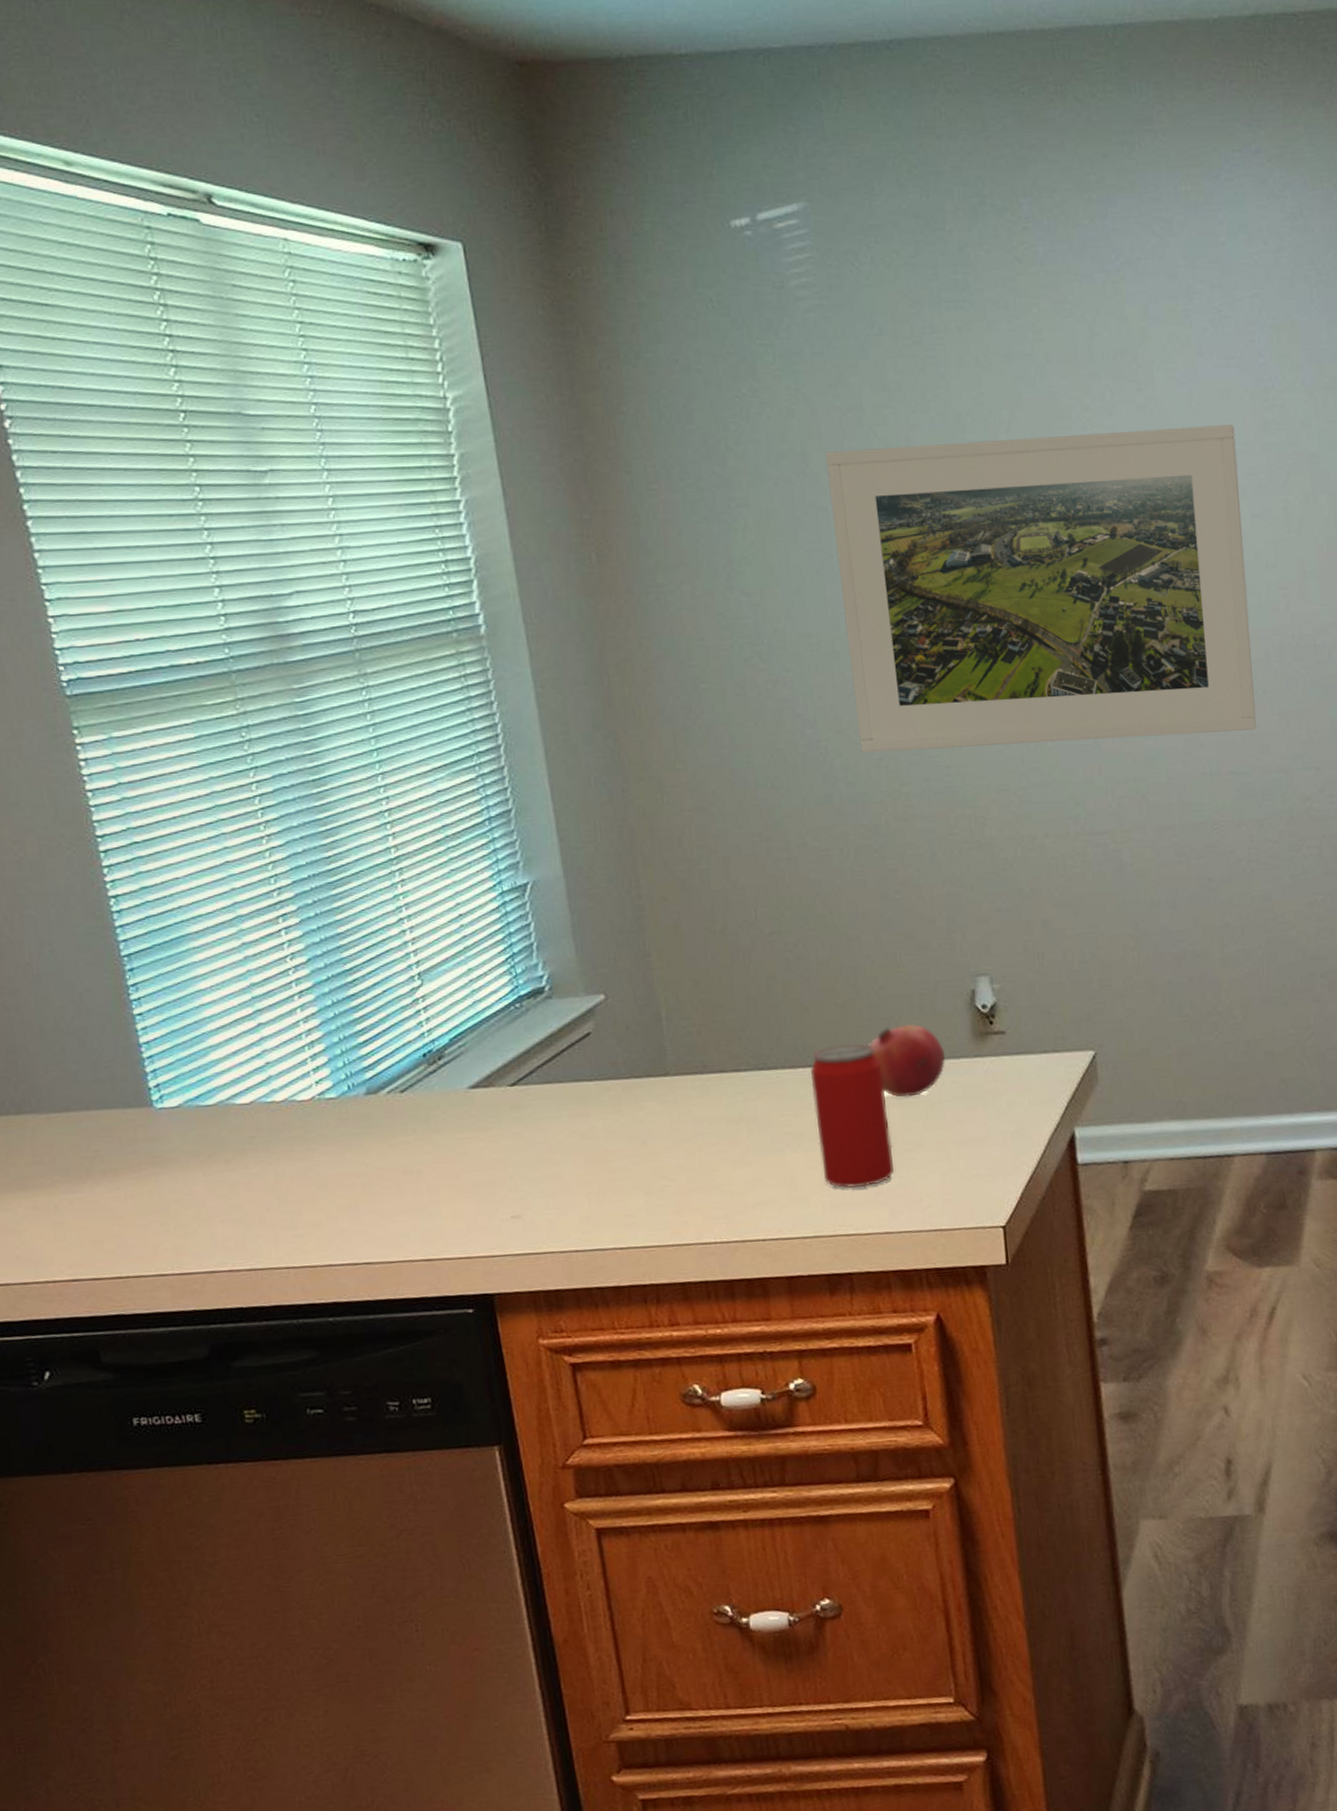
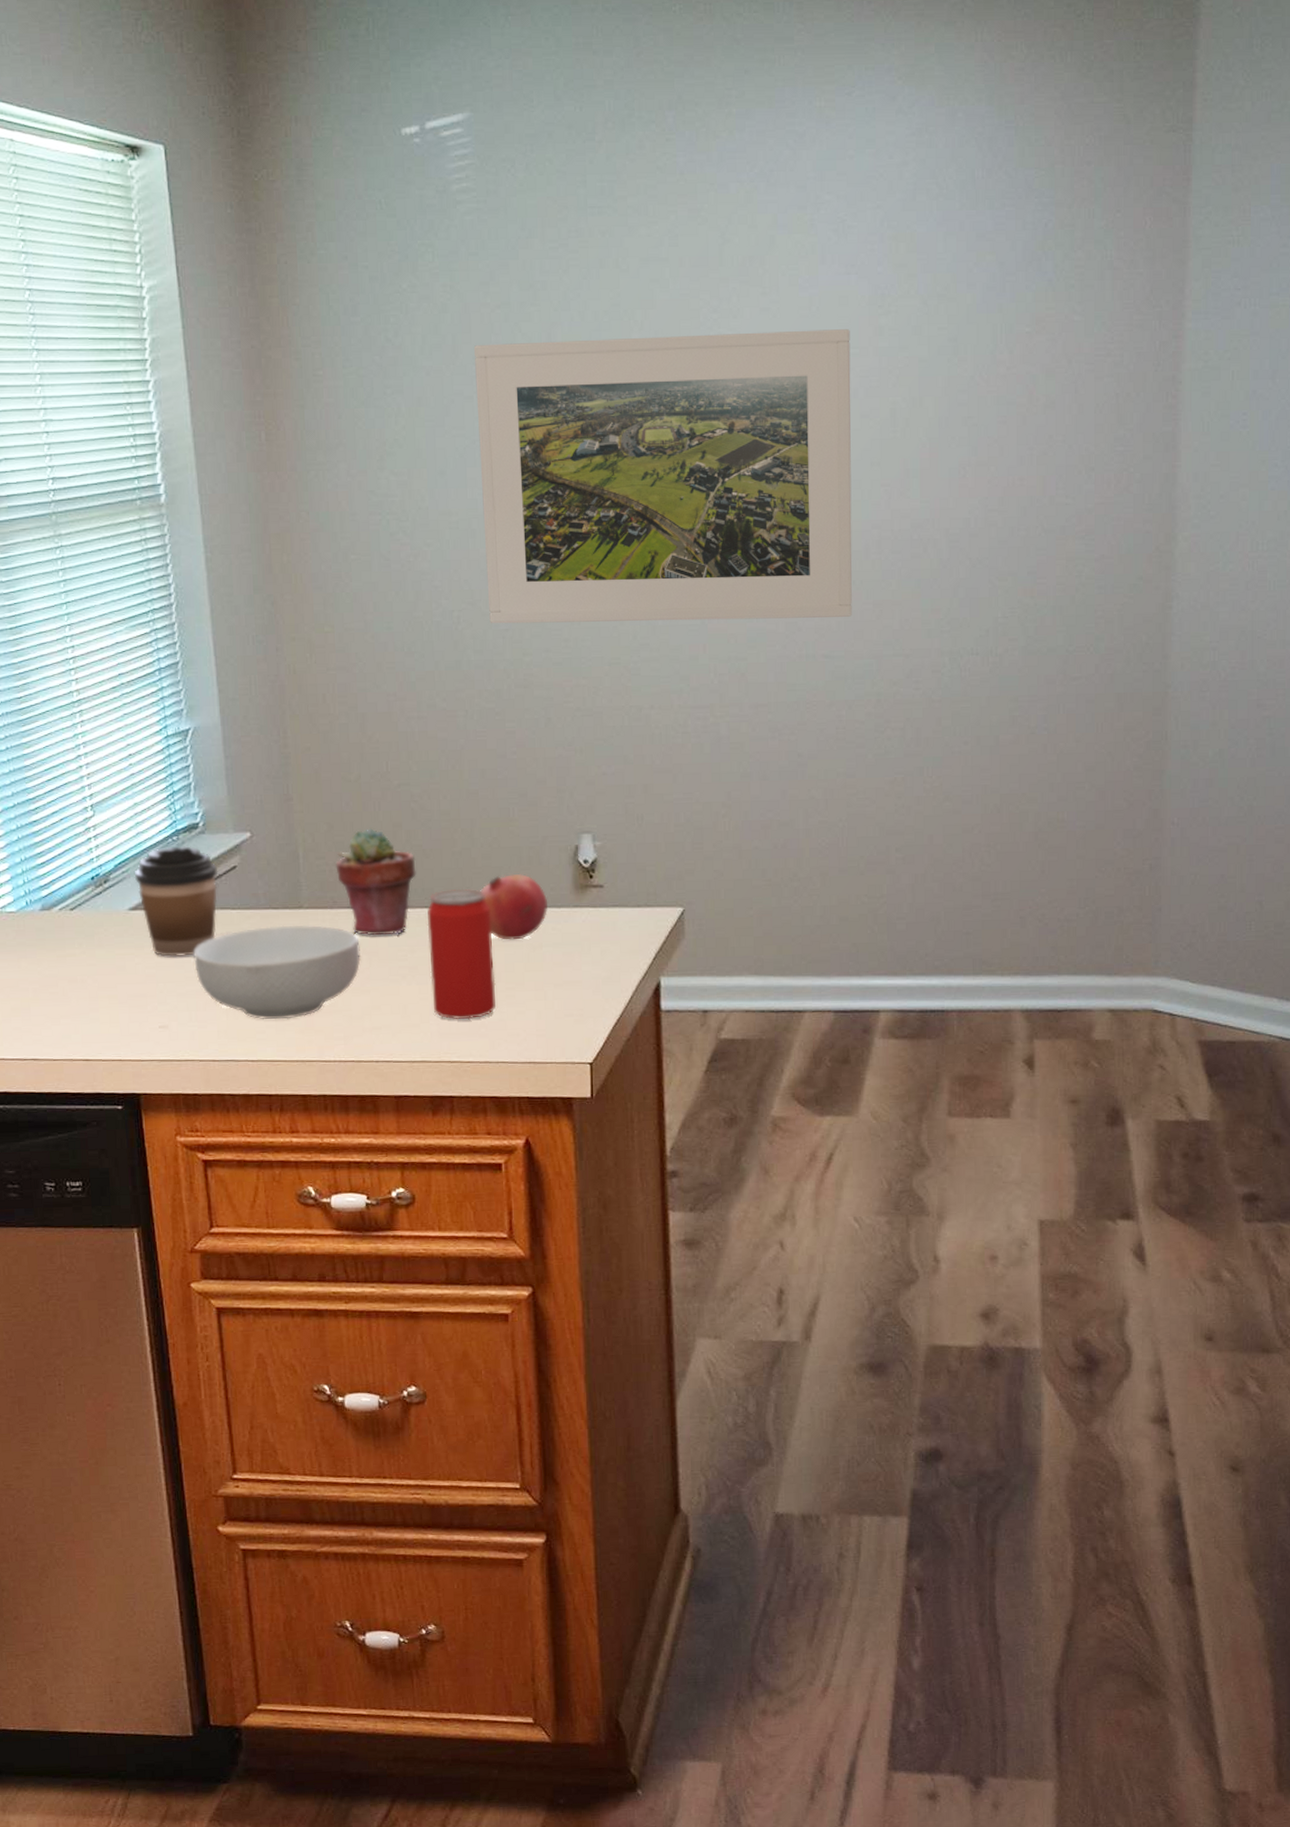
coffee cup: none [472,1013,571,1139] -> present [134,846,219,957]
cereal bowl: none [546,1093,738,1202] -> present [193,925,361,1020]
potted succulent: none [703,983,796,1102] -> present [335,828,416,936]

